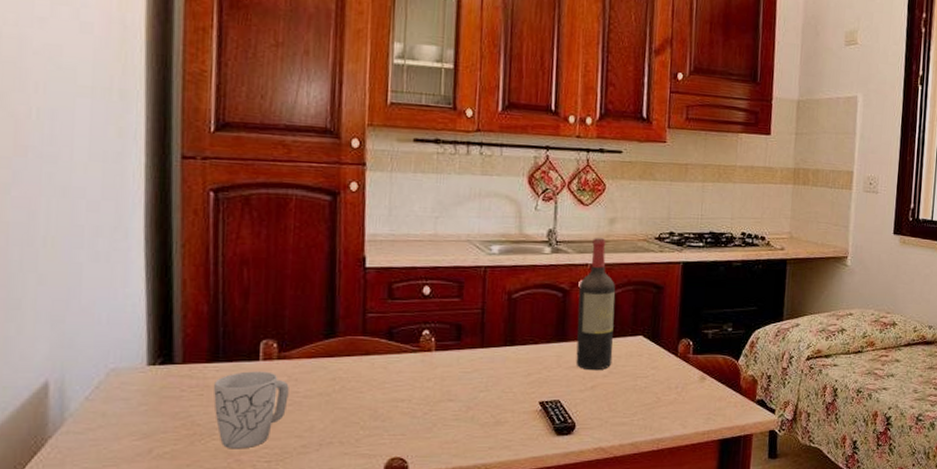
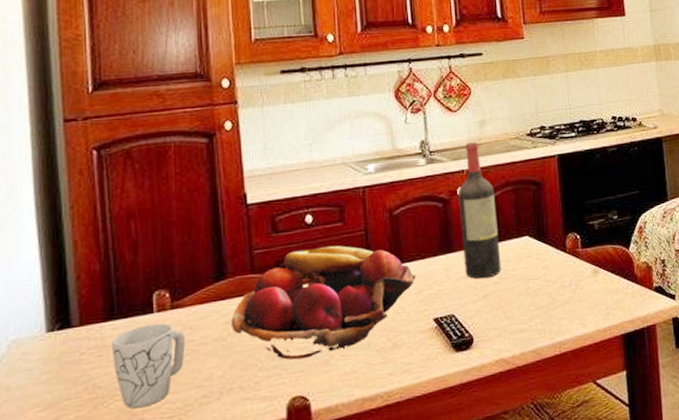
fruit basket: none [337,319,527,423] -> present [231,245,416,360]

